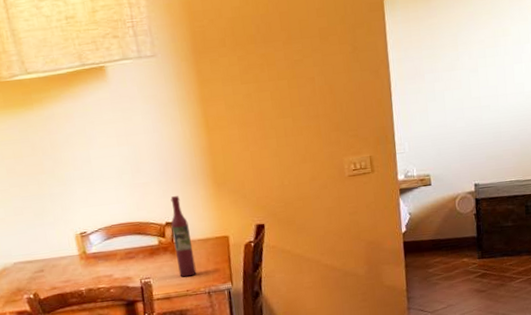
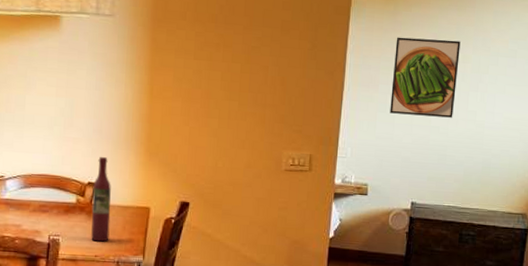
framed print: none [433,15,502,101] -> present [390,37,461,118]

